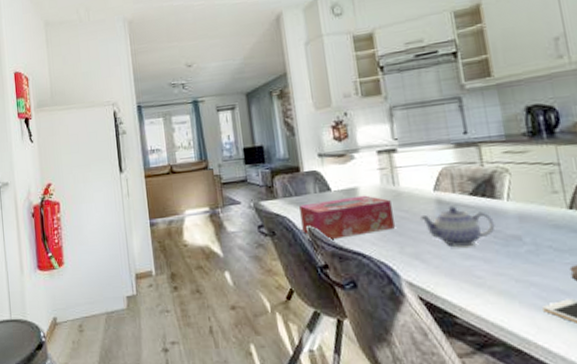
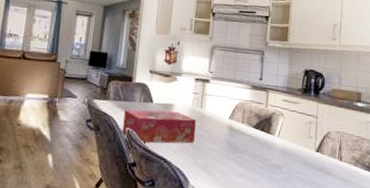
teapot: present [419,206,495,248] -> none [214,133,265,168]

